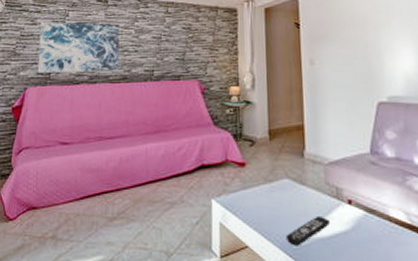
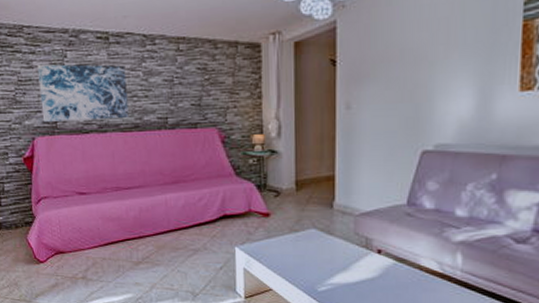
remote control: present [286,215,329,246] -> none [310,263,356,290]

